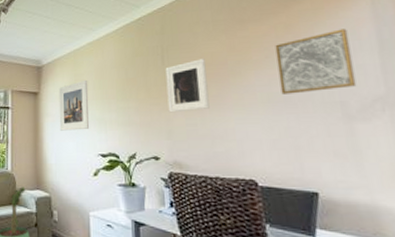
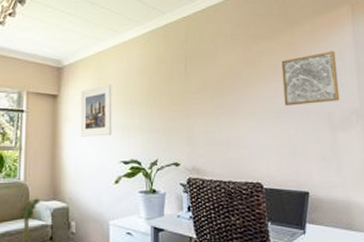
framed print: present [165,59,210,113] -> none [188,69,226,120]

